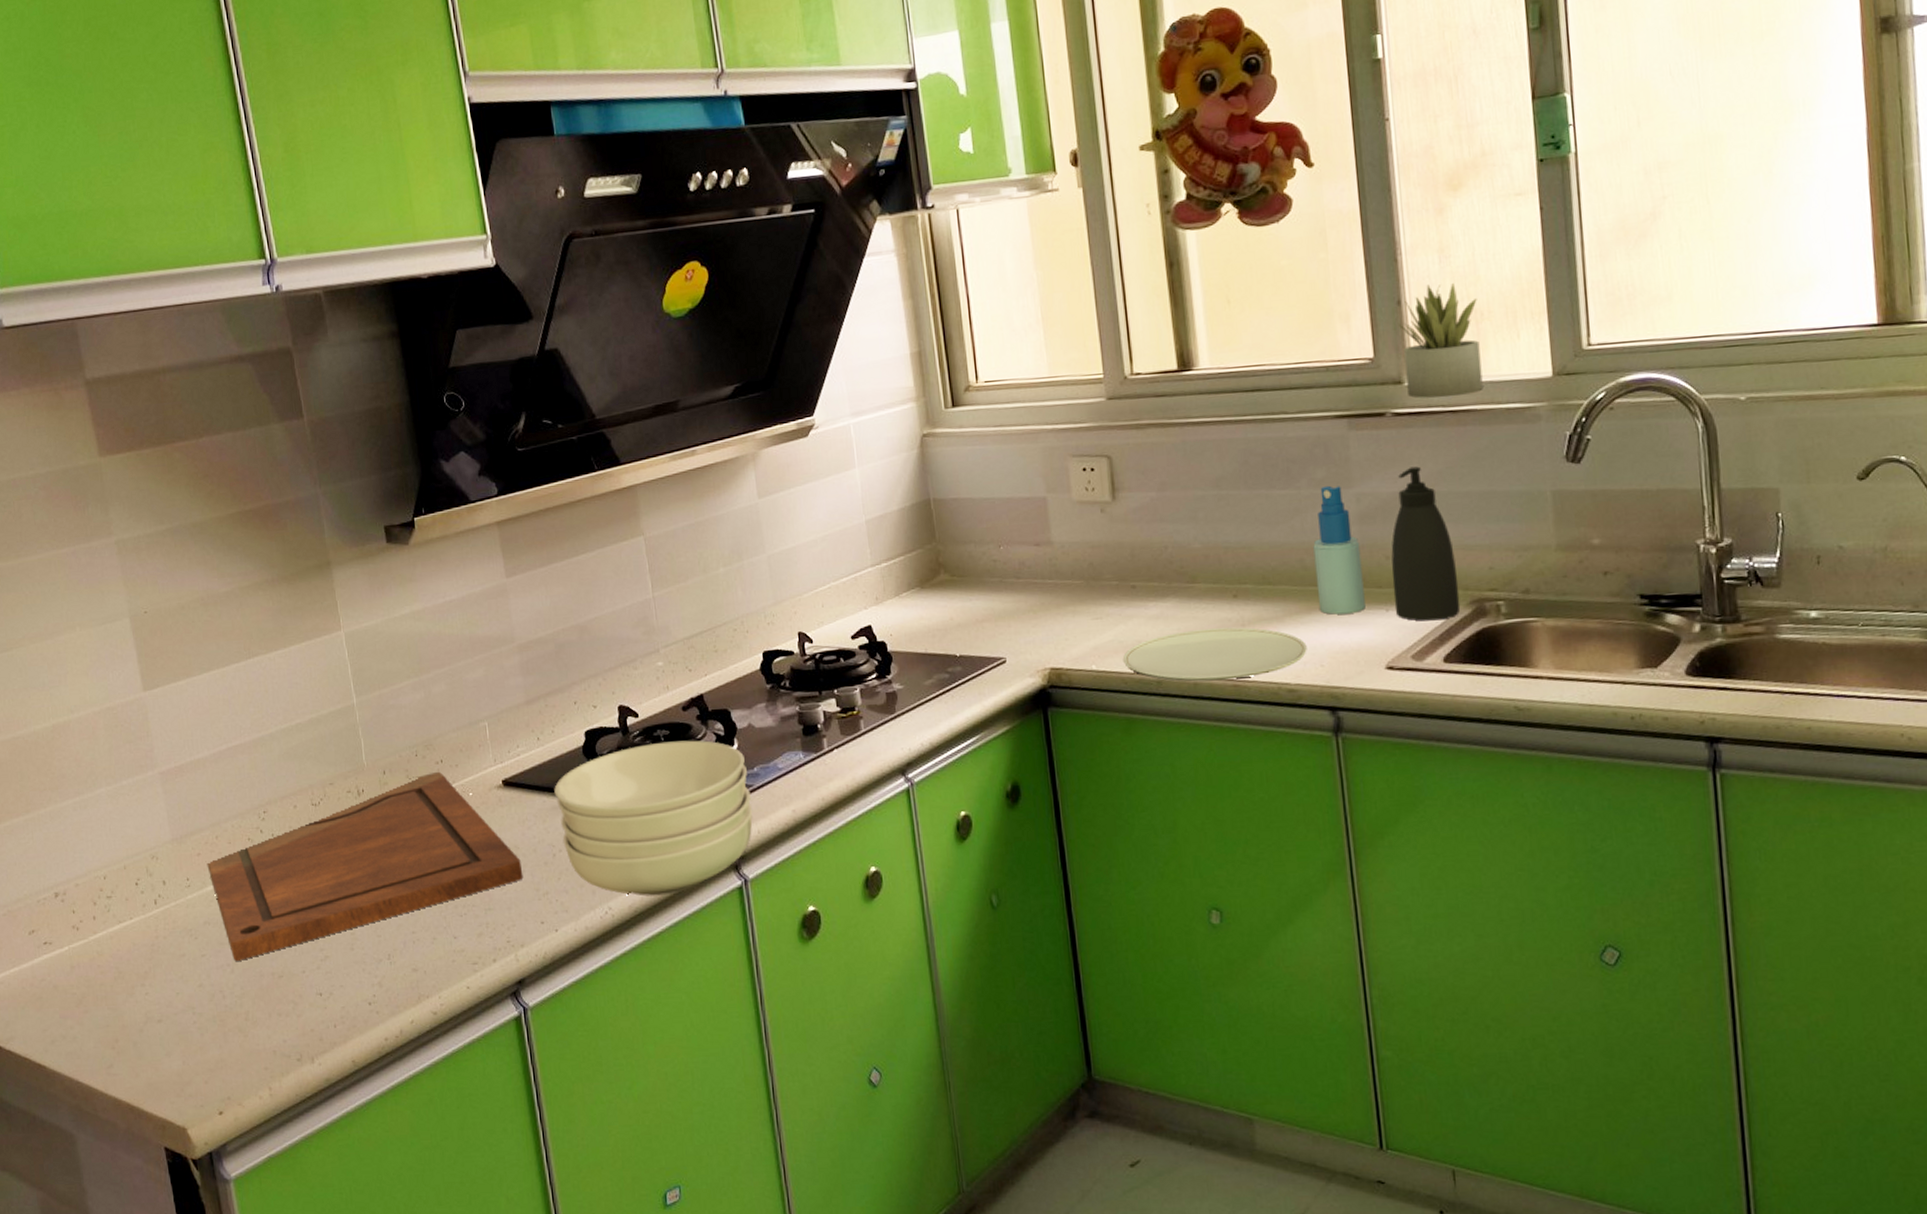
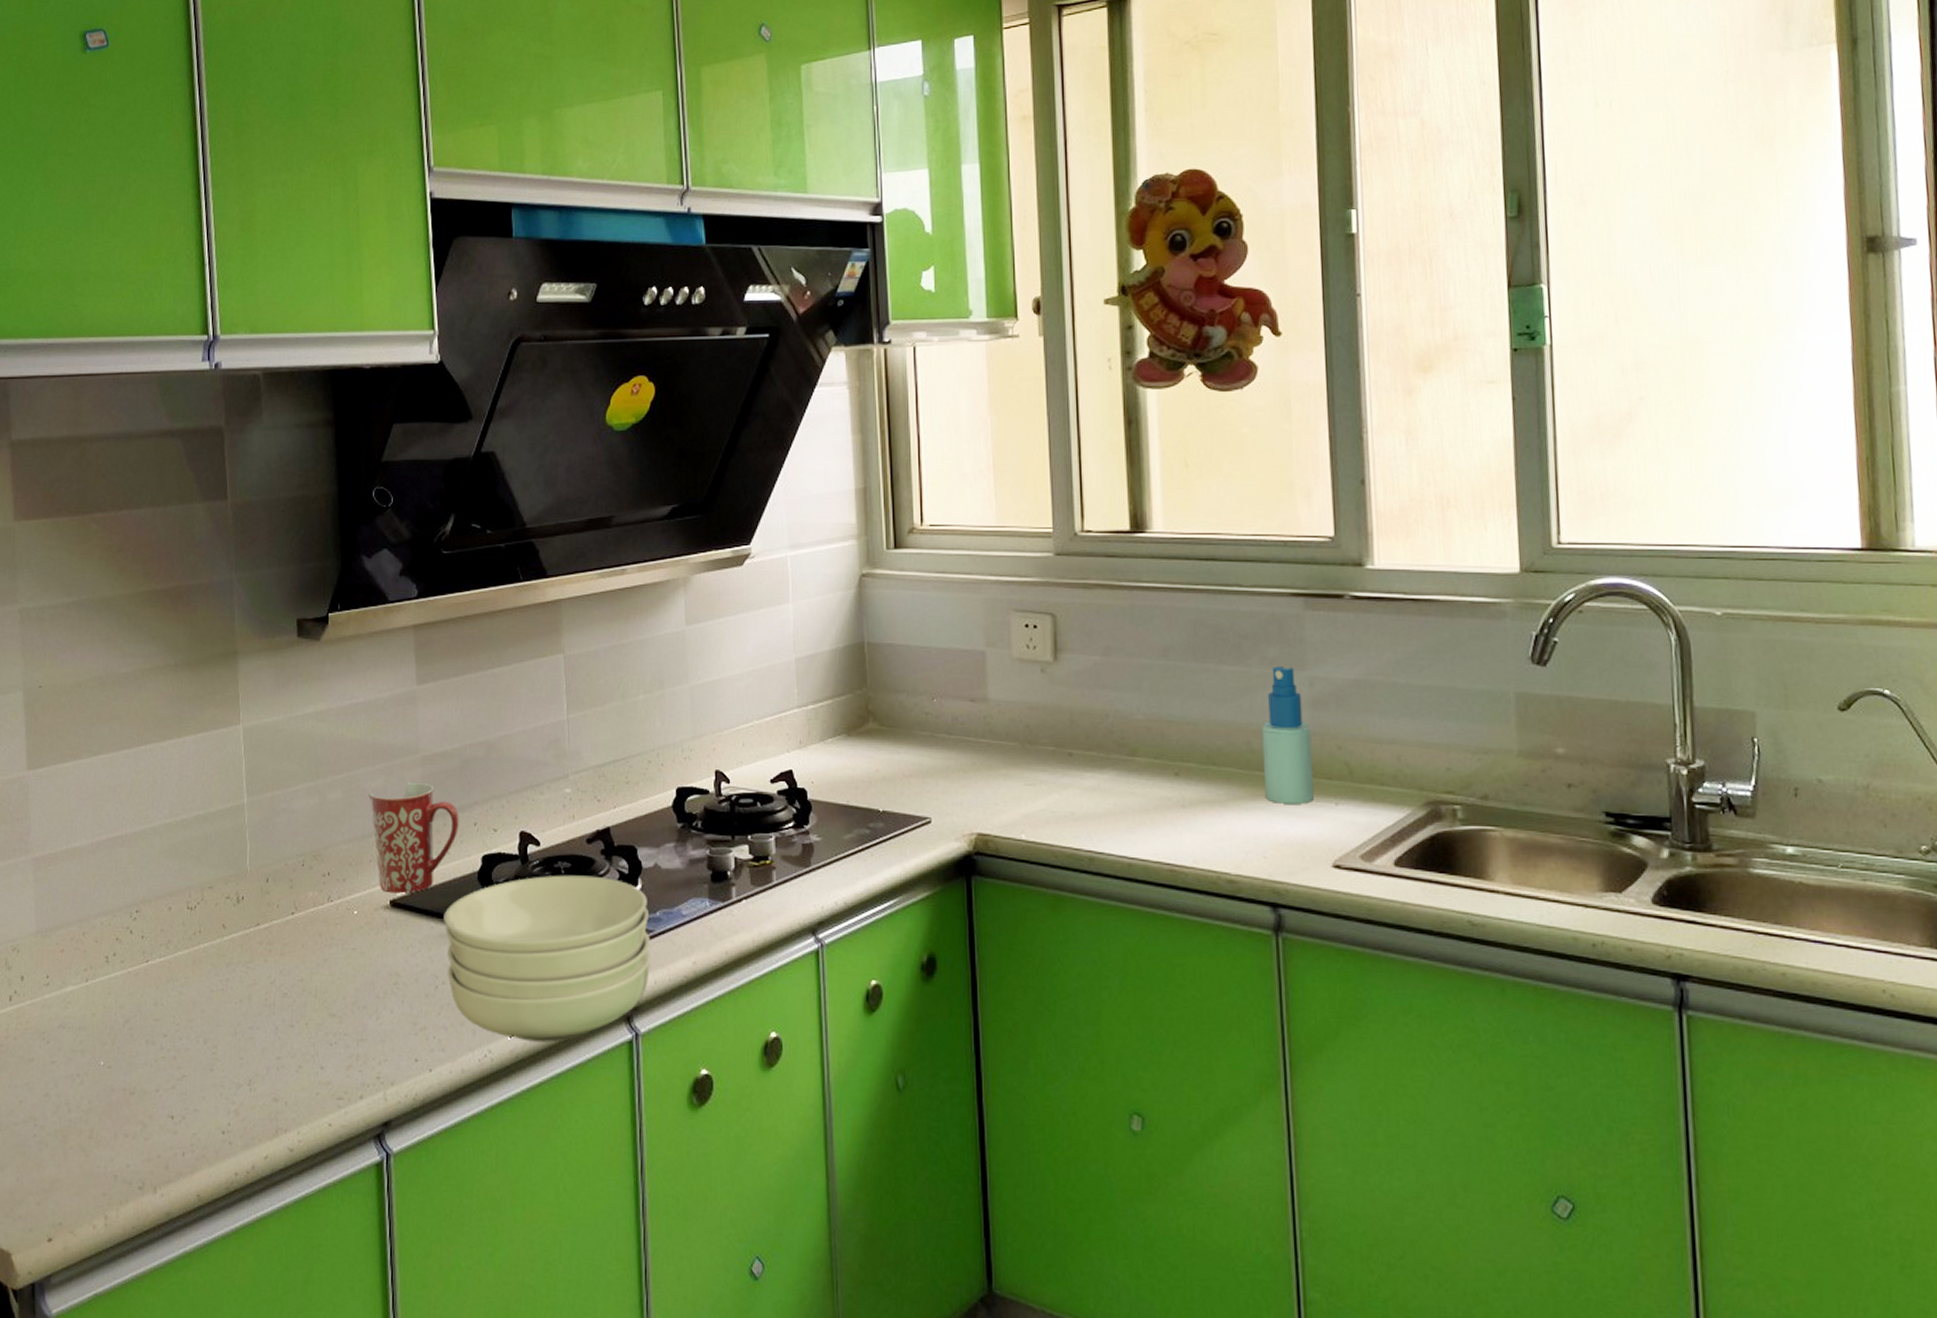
cutting board: present [205,771,524,961] -> none [68,884,402,1072]
mug: none [472,668,561,774] -> present [370,781,459,894]
plate: present [1122,627,1307,682] -> none [1054,806,1250,864]
soap dispenser: present [1391,466,1461,621] -> none [1343,654,1415,820]
succulent plant: present [1399,283,1483,399] -> none [1362,466,1447,585]

